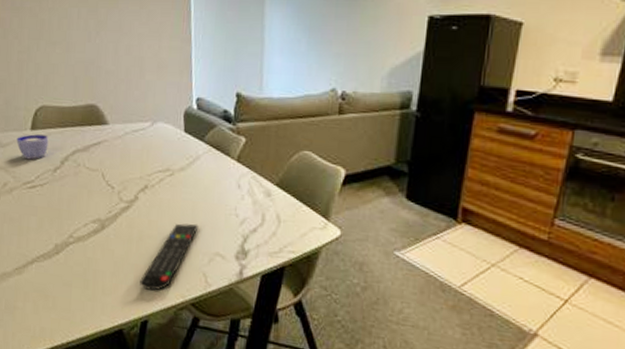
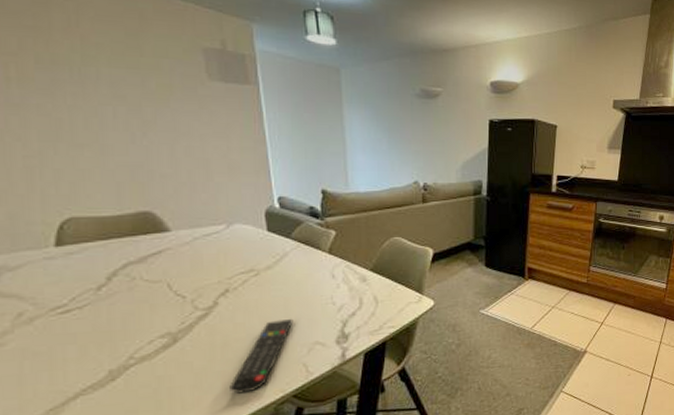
cup: present [16,134,49,160] -> none [33,251,85,281]

